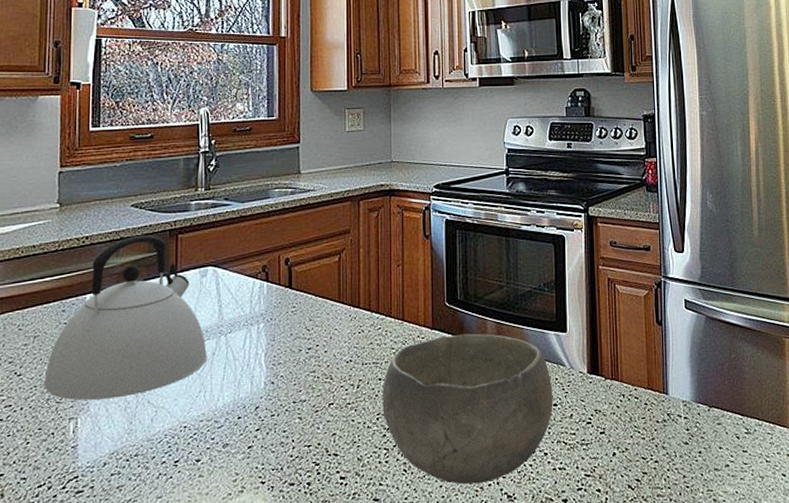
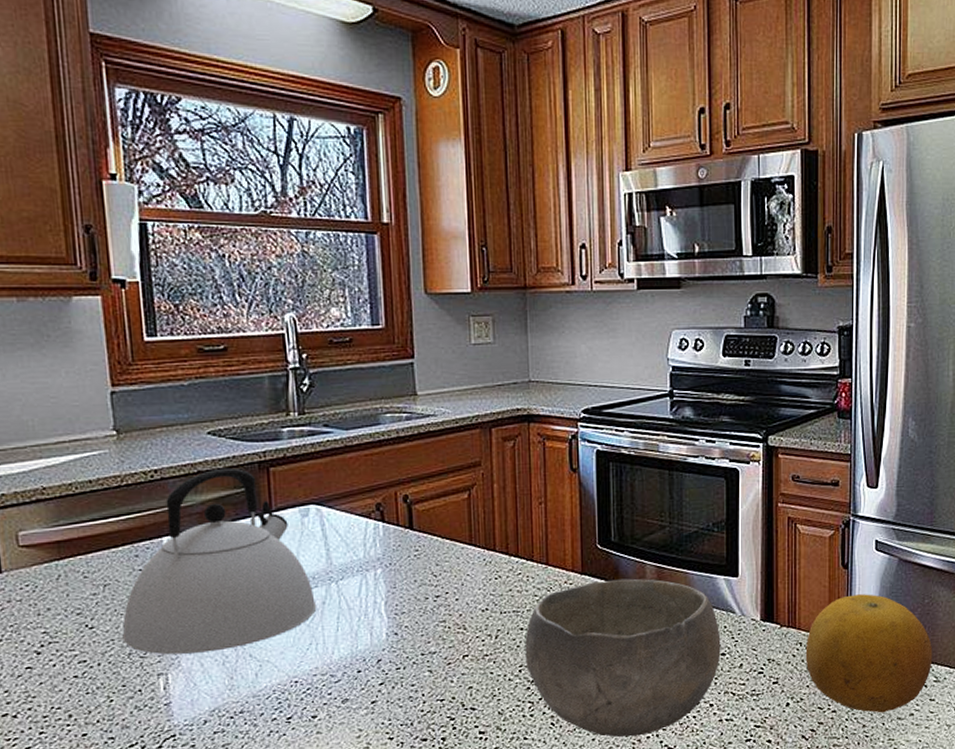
fruit: none [628,349,743,464] -> present [805,594,933,713]

